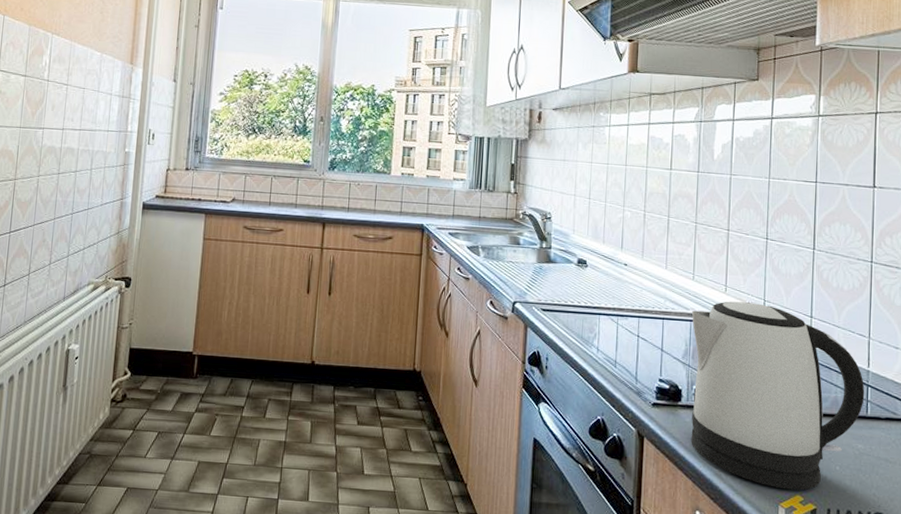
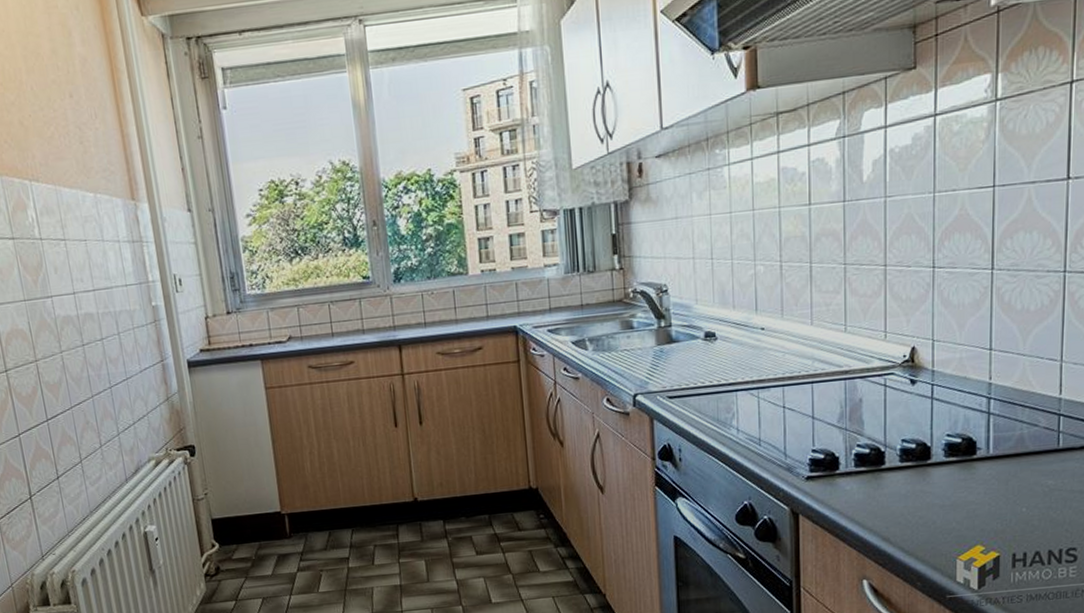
kettle: present [691,301,865,490] -> none [846,345,1056,542]

